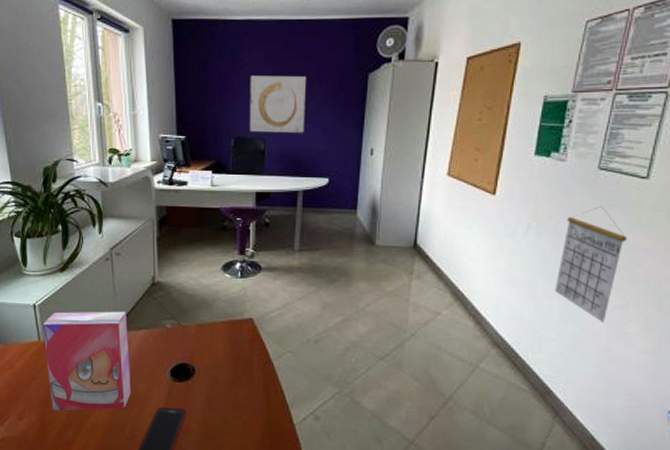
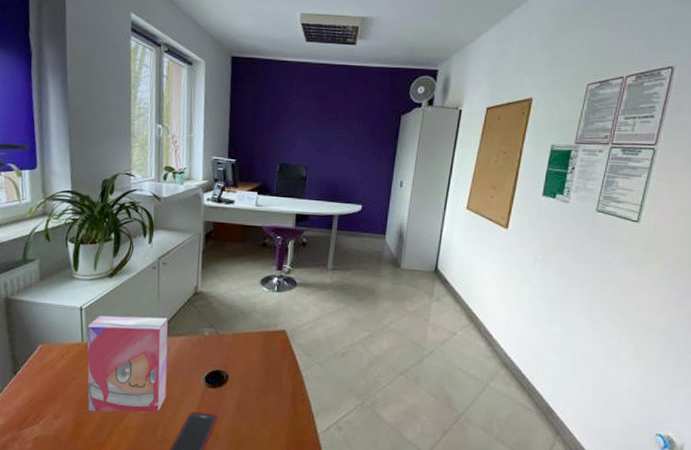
wall art: present [250,75,307,134] -> none [294,110,347,164]
calendar: present [555,205,628,322] -> none [558,243,621,349]

